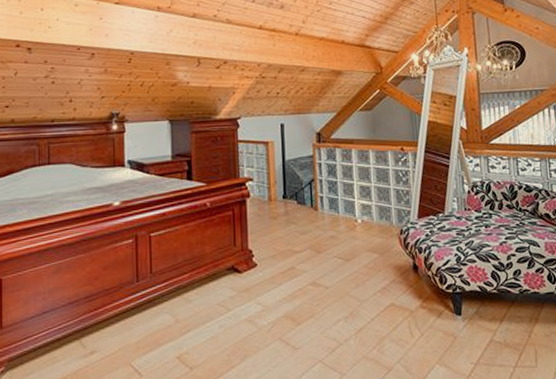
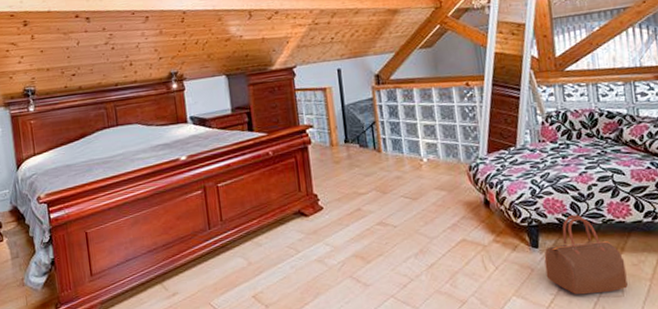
handbag: none [466,284,541,365] -> present [544,215,628,295]

